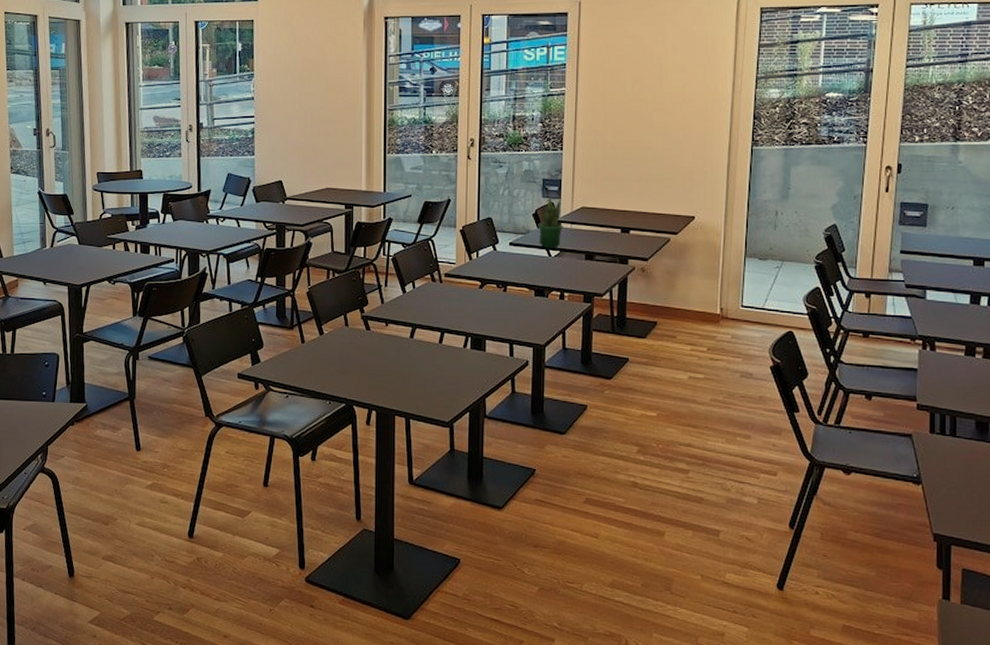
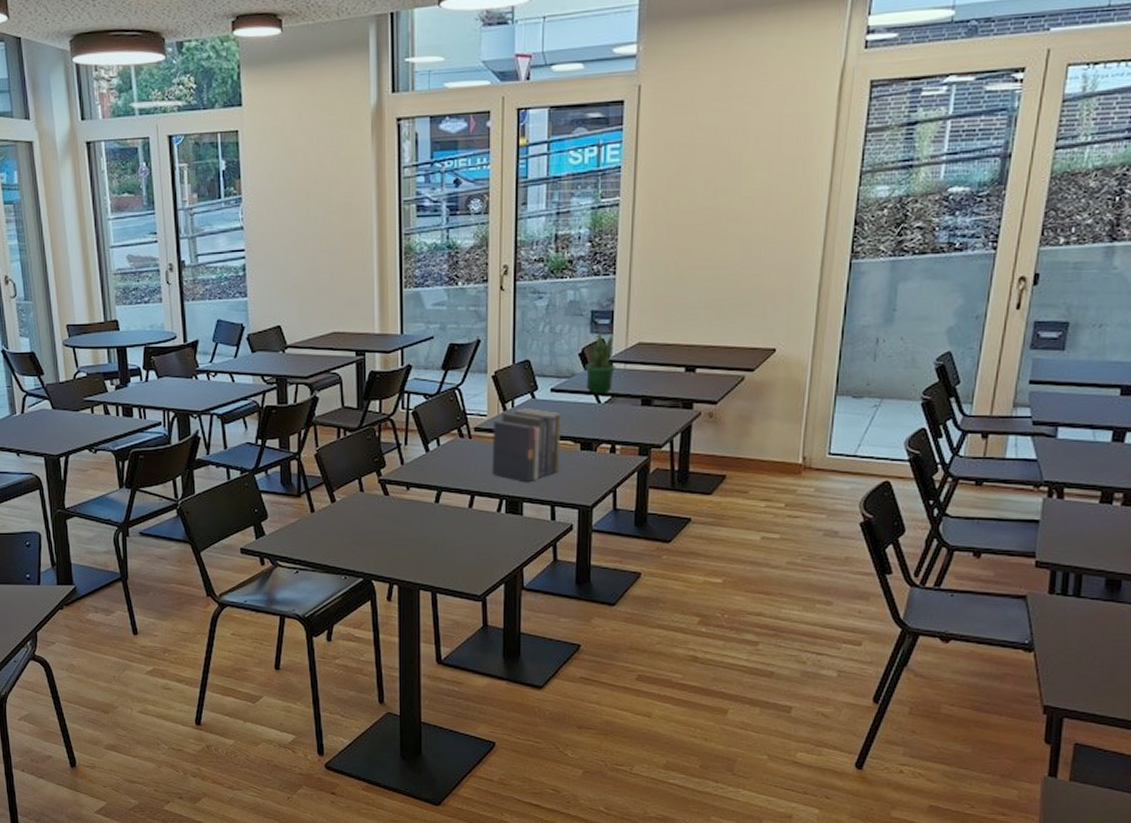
books: none [459,259,518,323] -> present [491,409,561,483]

